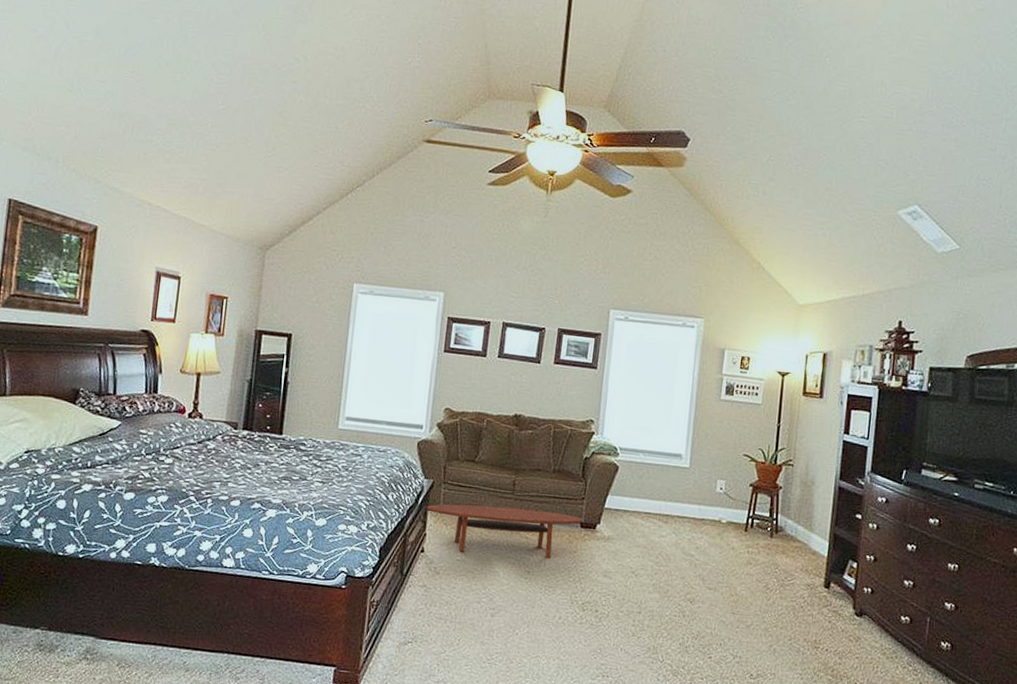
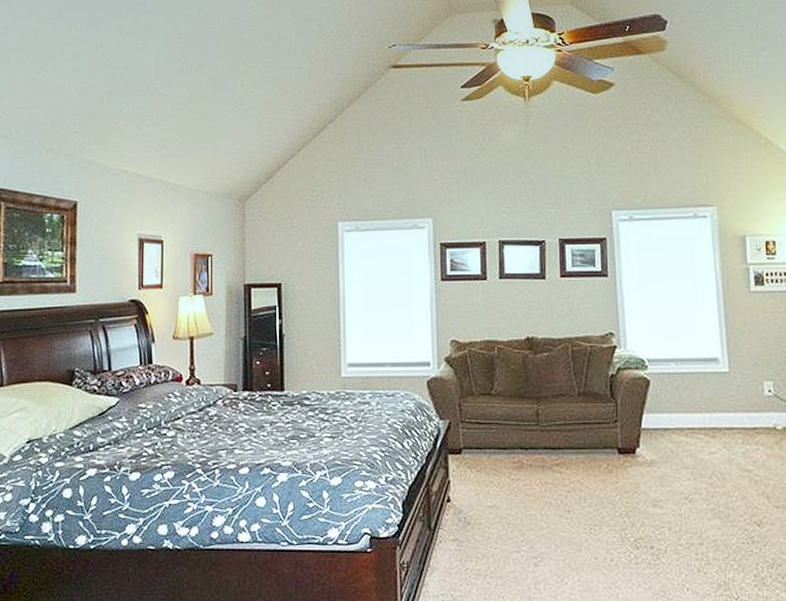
coffee table: present [426,504,583,558] -> none [446,440,619,497]

